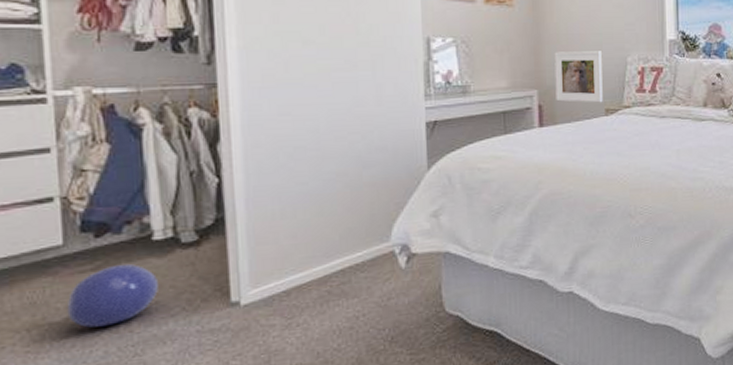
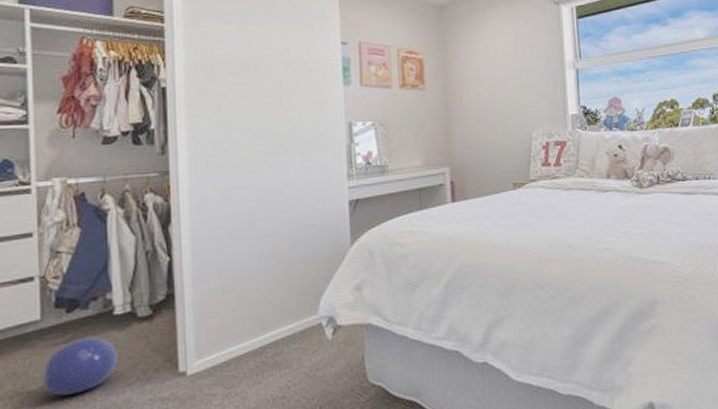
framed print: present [554,51,603,103] -> none [464,128,511,178]

